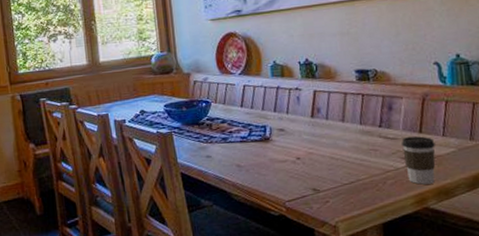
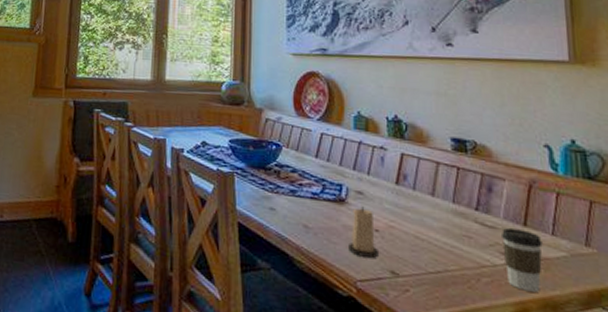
candle: none [276,141,303,182] -> present [348,206,380,258]

